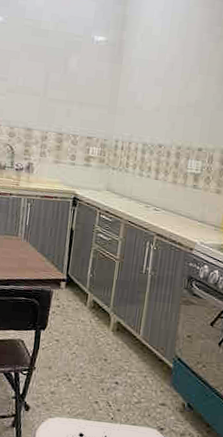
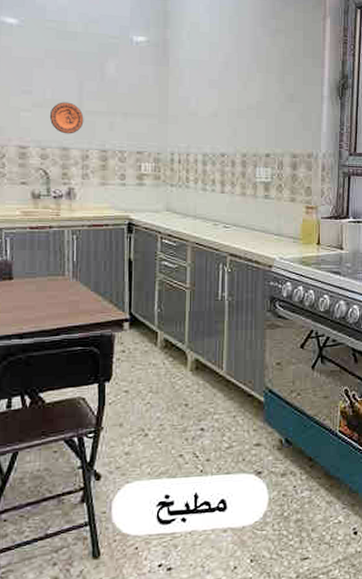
decorative plate: none [19,89,47,117] -> present [49,102,84,134]

